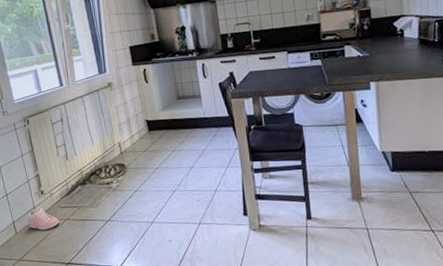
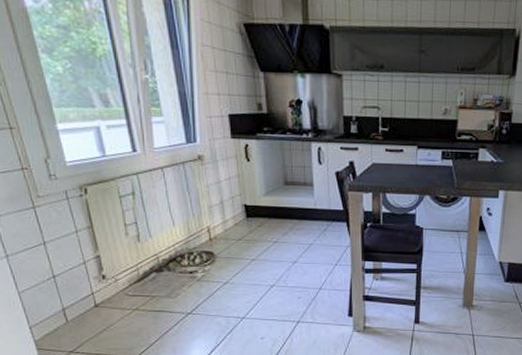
sneaker: present [27,207,59,230] -> none [83,293,126,320]

